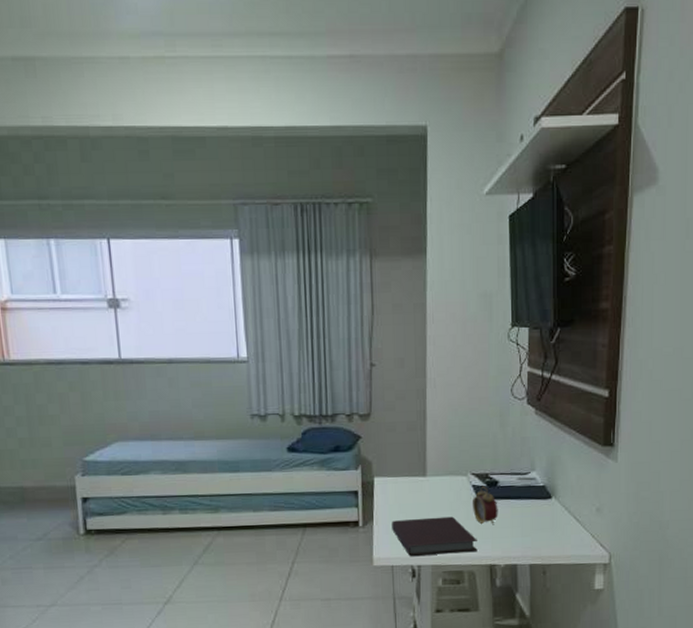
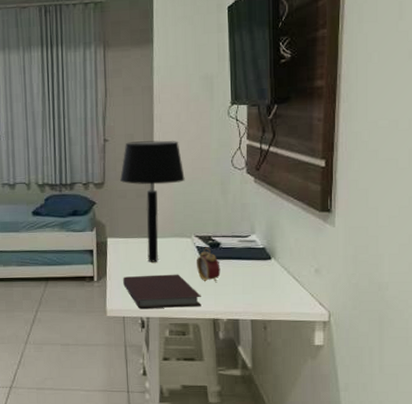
table lamp: none [388,366,461,504] -> present [119,140,185,262]

